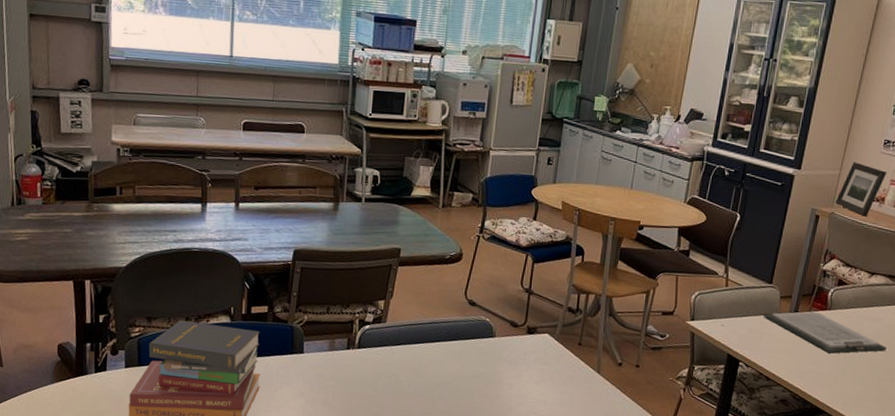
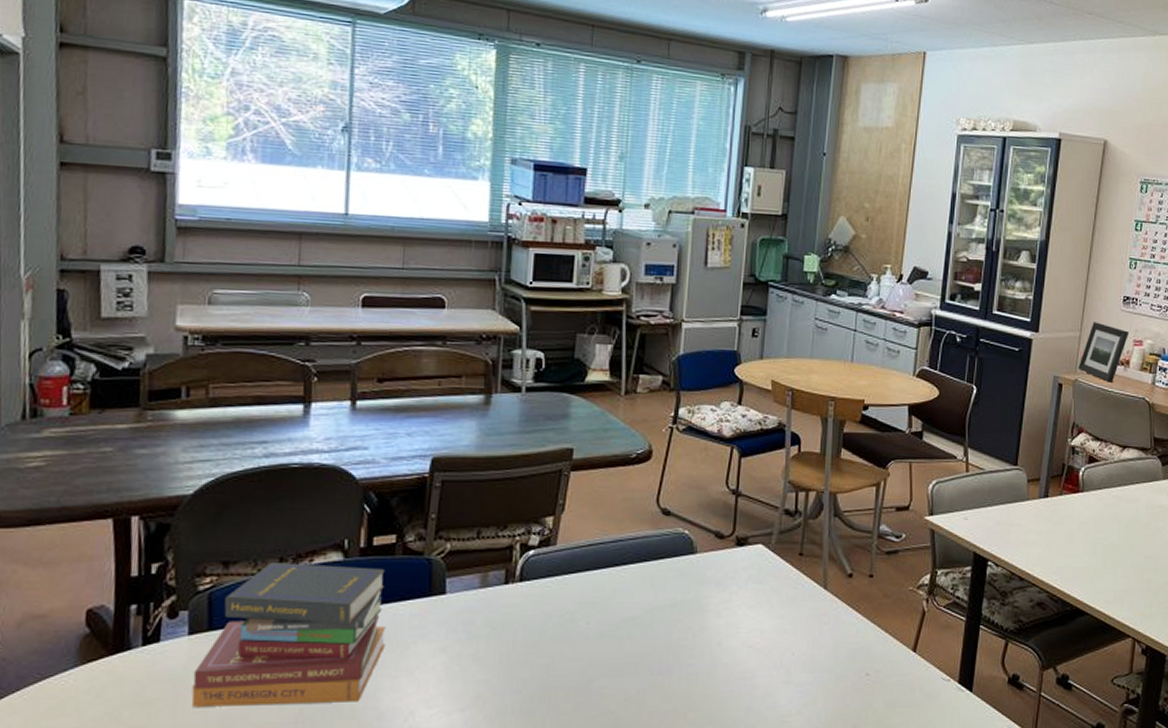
clipboard: present [763,311,887,354] -> none [1010,495,1146,543]

